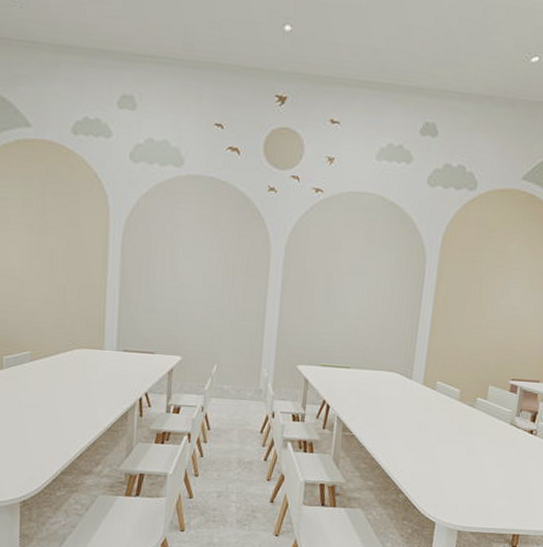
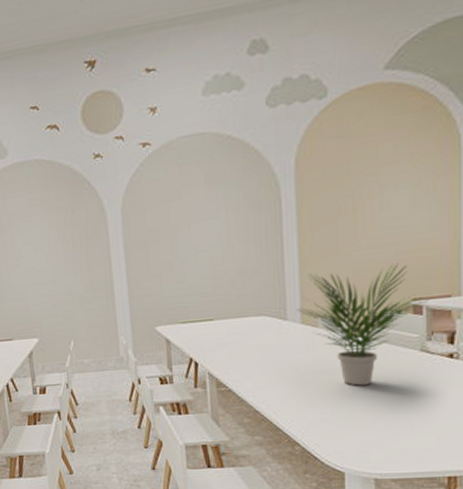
potted plant: none [421,341,524,448] -> present [296,262,430,386]

